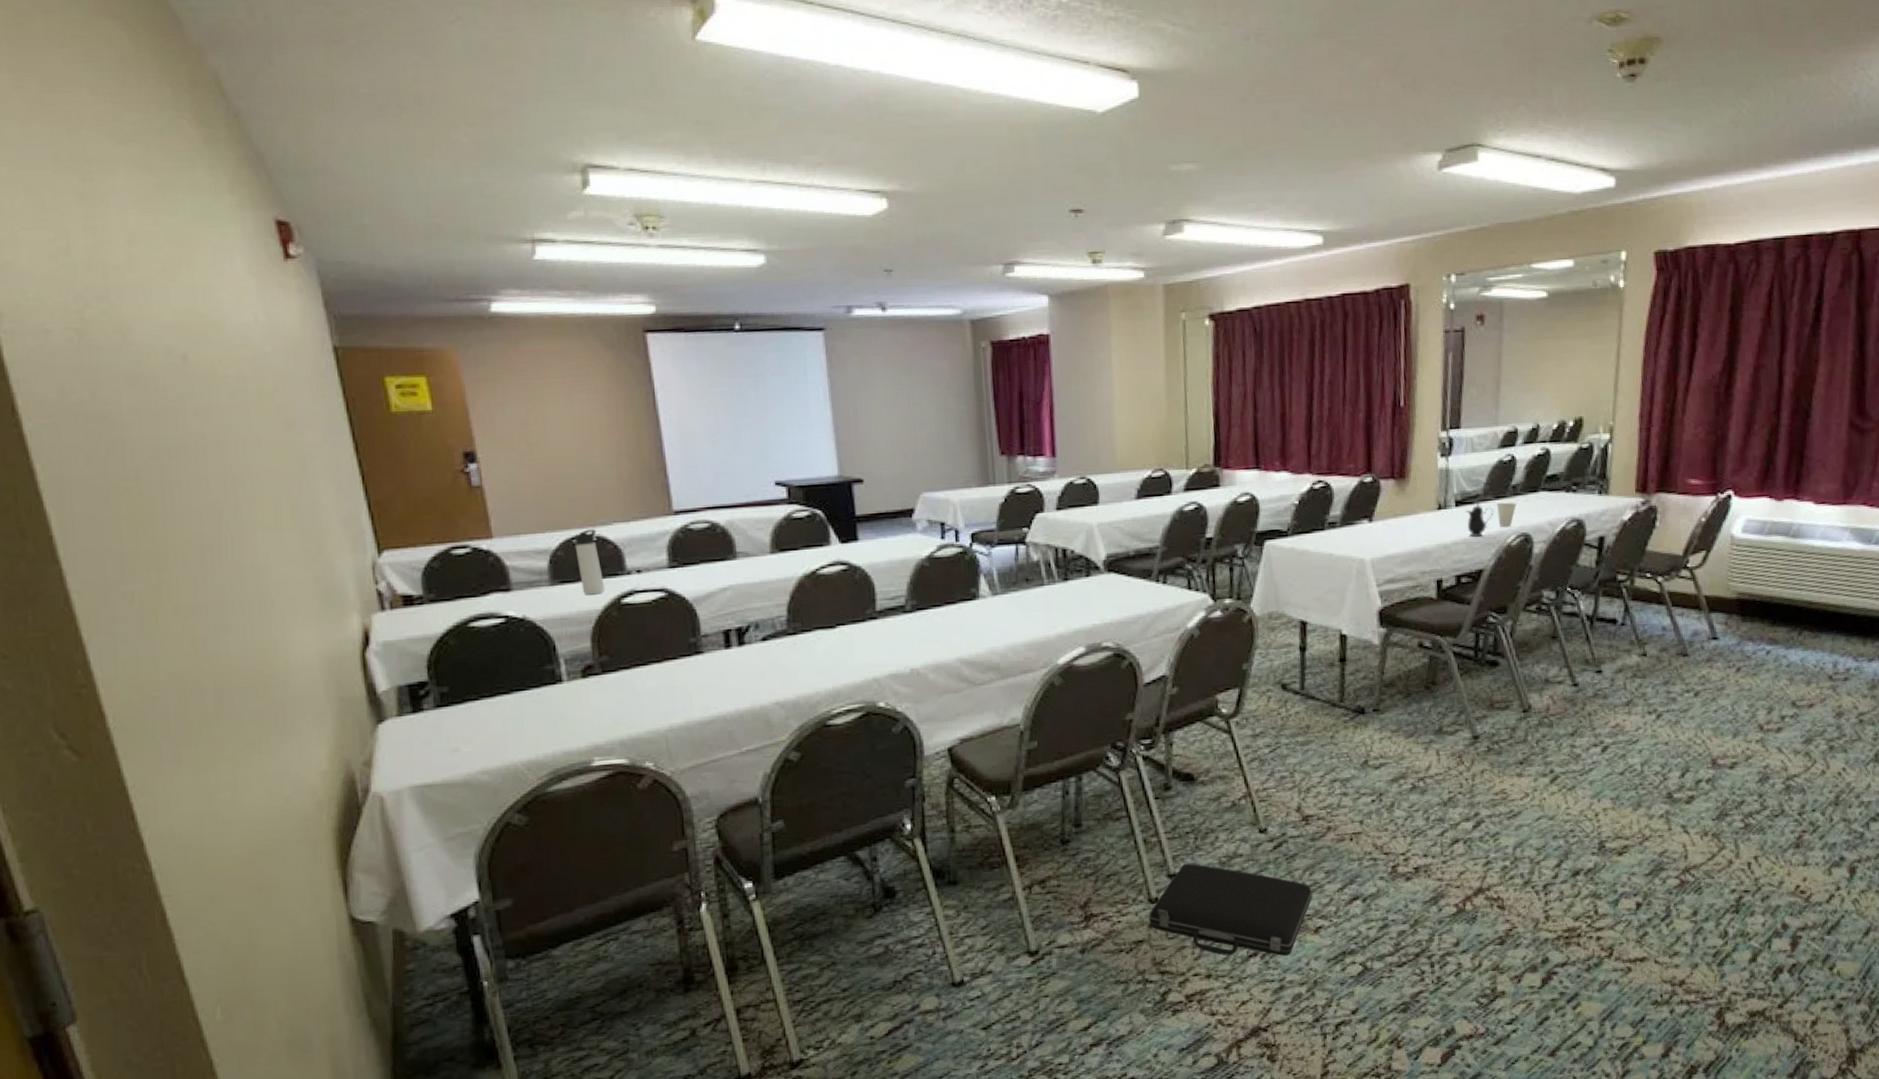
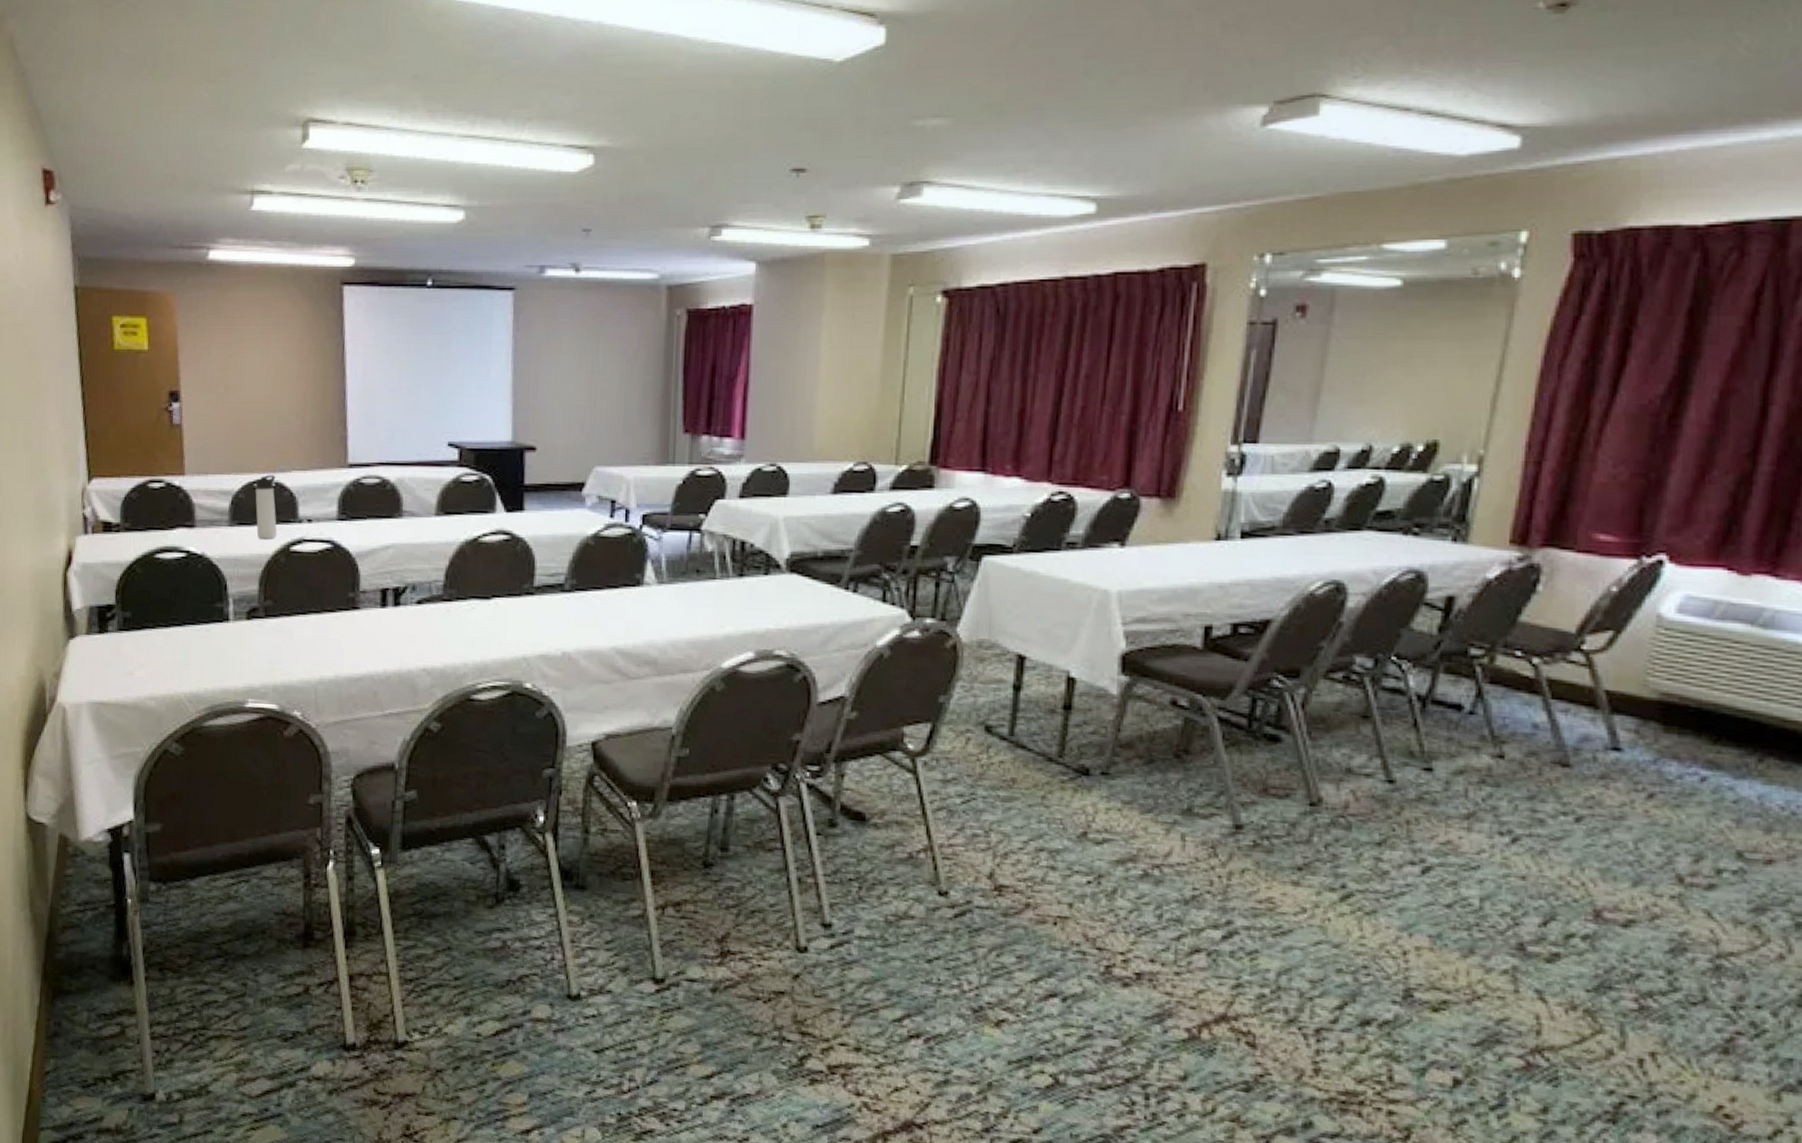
briefcase: present [1148,863,1313,957] -> none [794,914,999,1046]
coffeepot: present [1465,501,1494,538] -> none [1253,535,1295,580]
cup: present [1496,502,1516,527] -> none [1298,539,1328,570]

